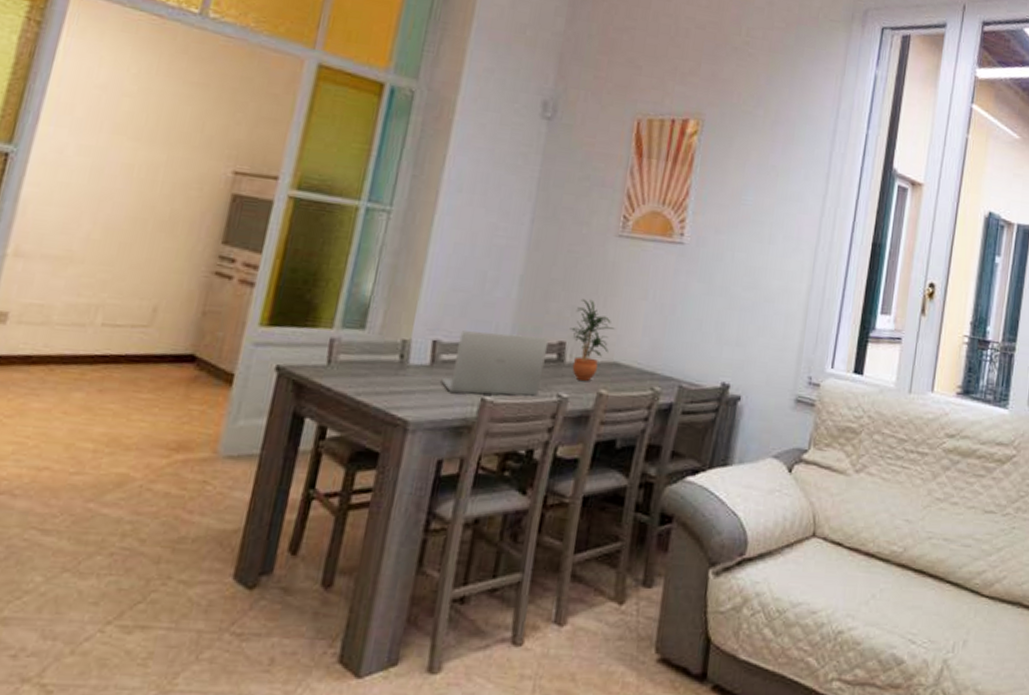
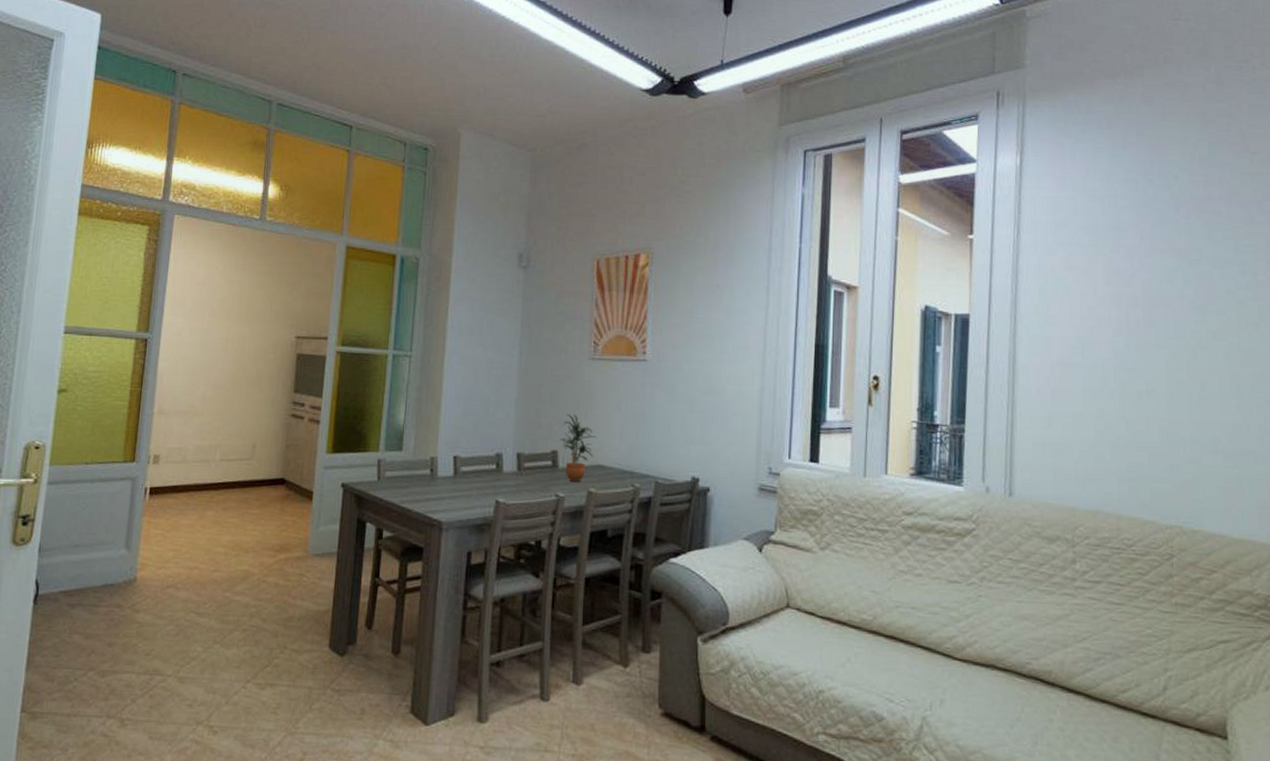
laptop: present [441,331,549,396] -> none [463,446,544,498]

